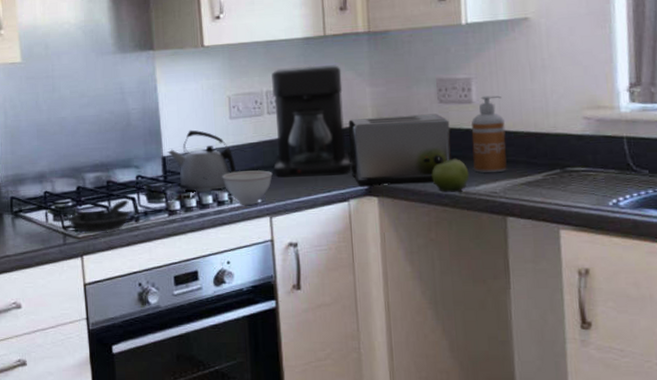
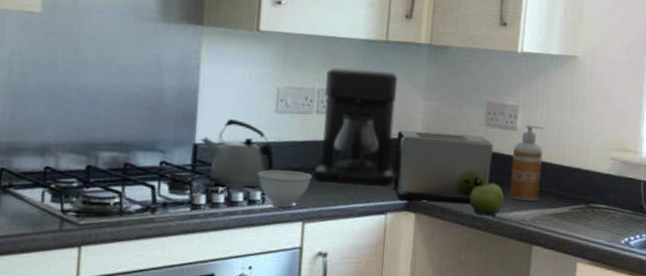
frying pan: present [69,199,131,232] -> none [70,186,147,220]

